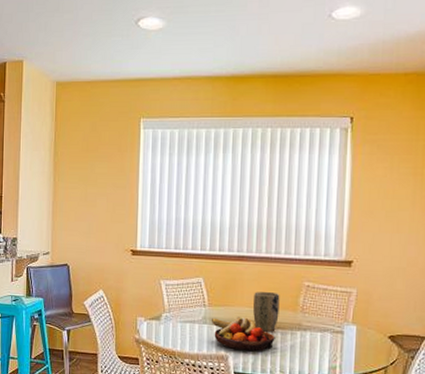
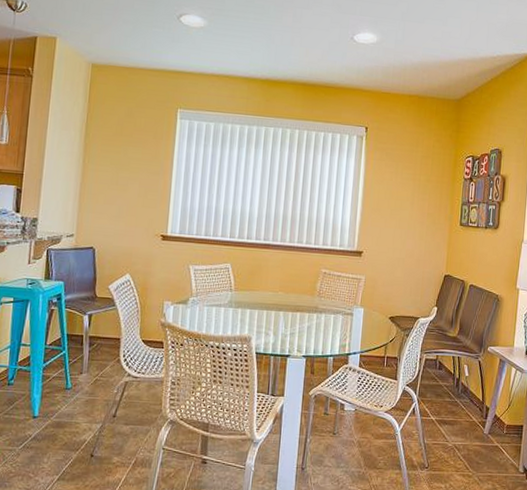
fruit bowl: present [211,317,275,352] -> none [236,300,295,333]
plant pot: present [253,292,280,332] -> none [275,277,300,315]

